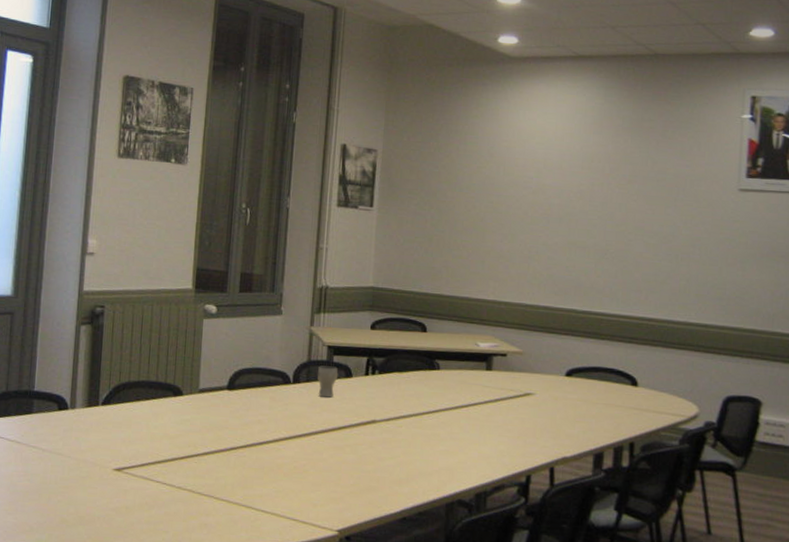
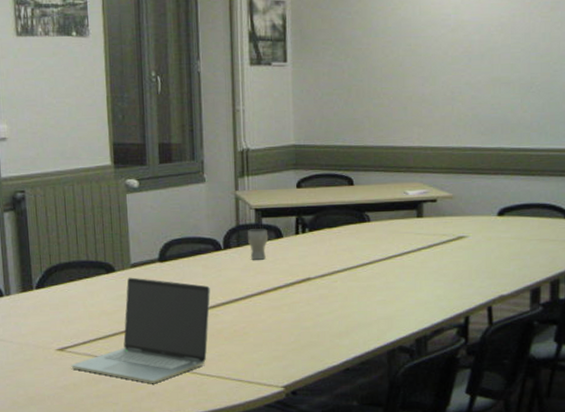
laptop: none [126,402,275,514] -> present [71,277,211,383]

